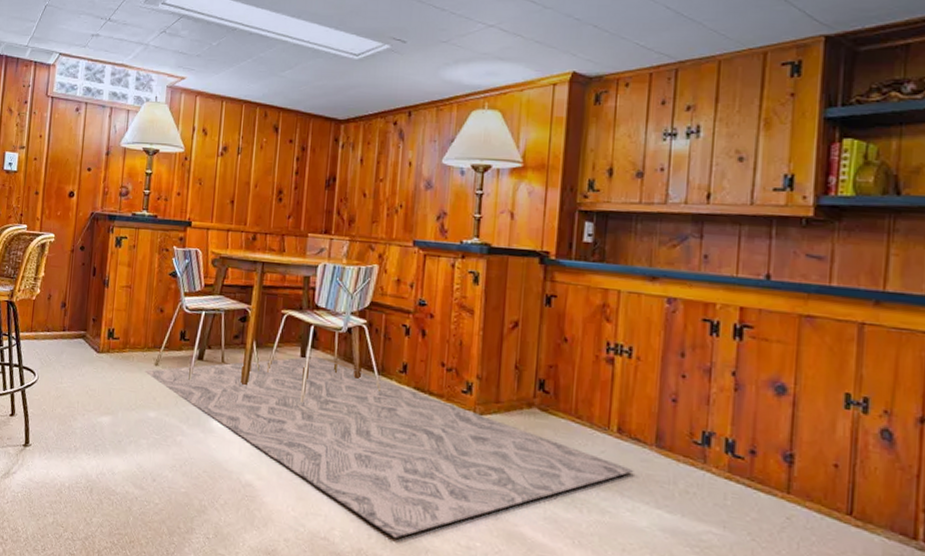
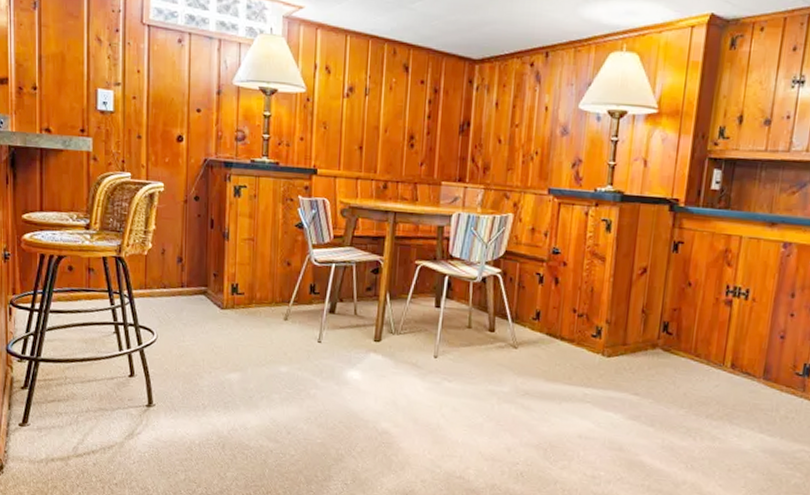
rug: present [144,356,634,538] -> none [272,306,743,473]

